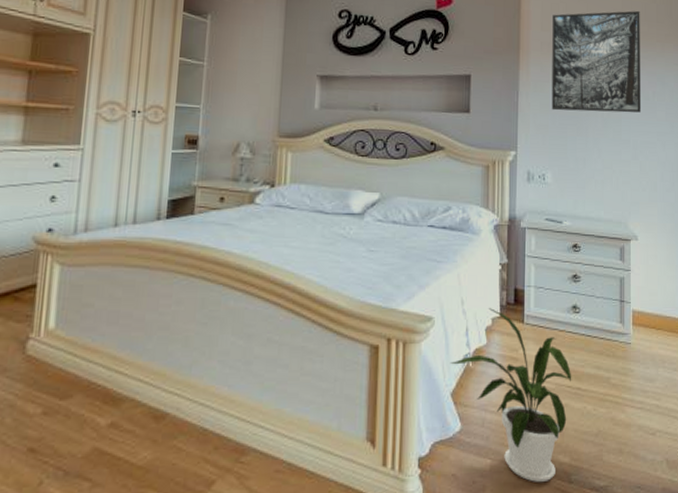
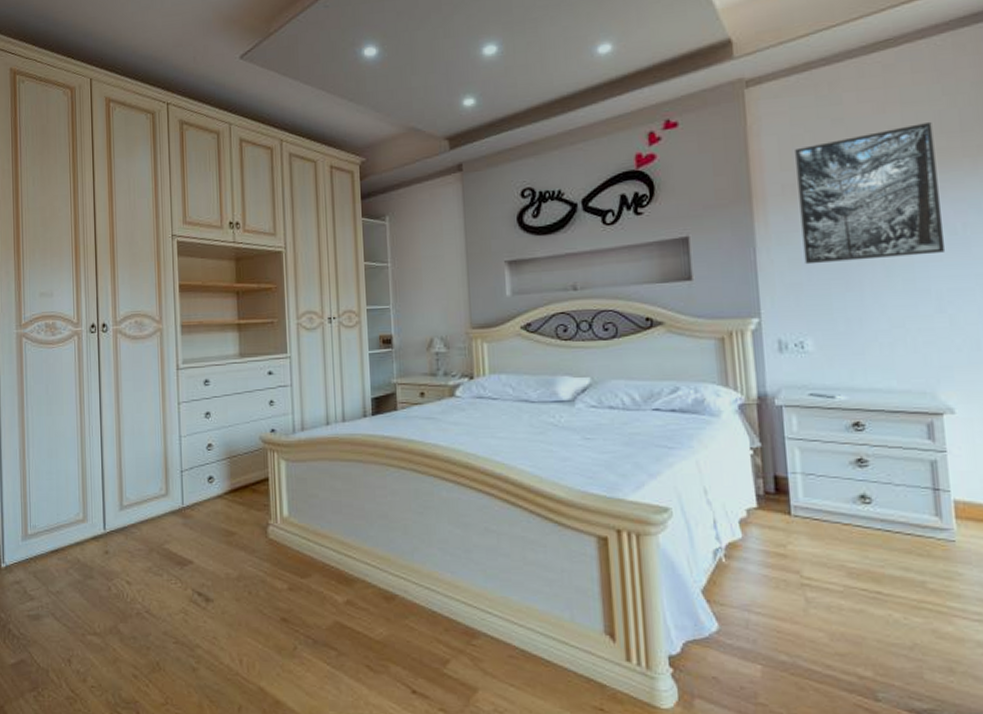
house plant: present [449,308,572,483] -> none [696,498,868,697]

